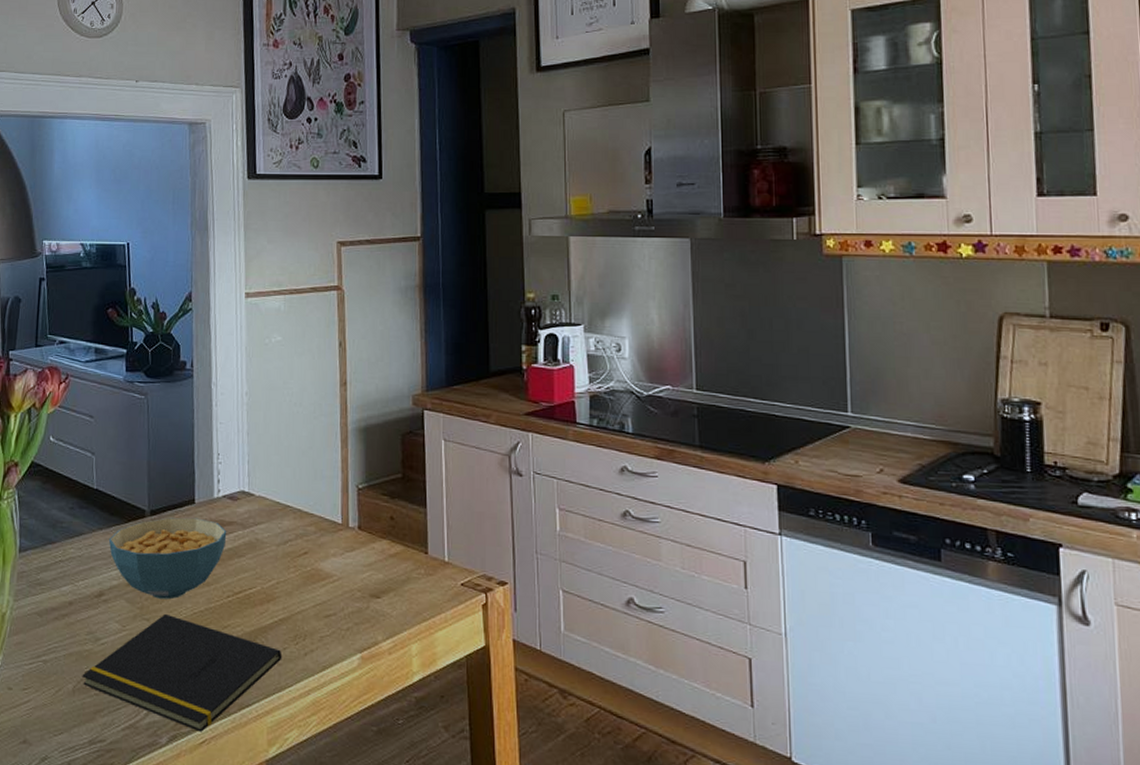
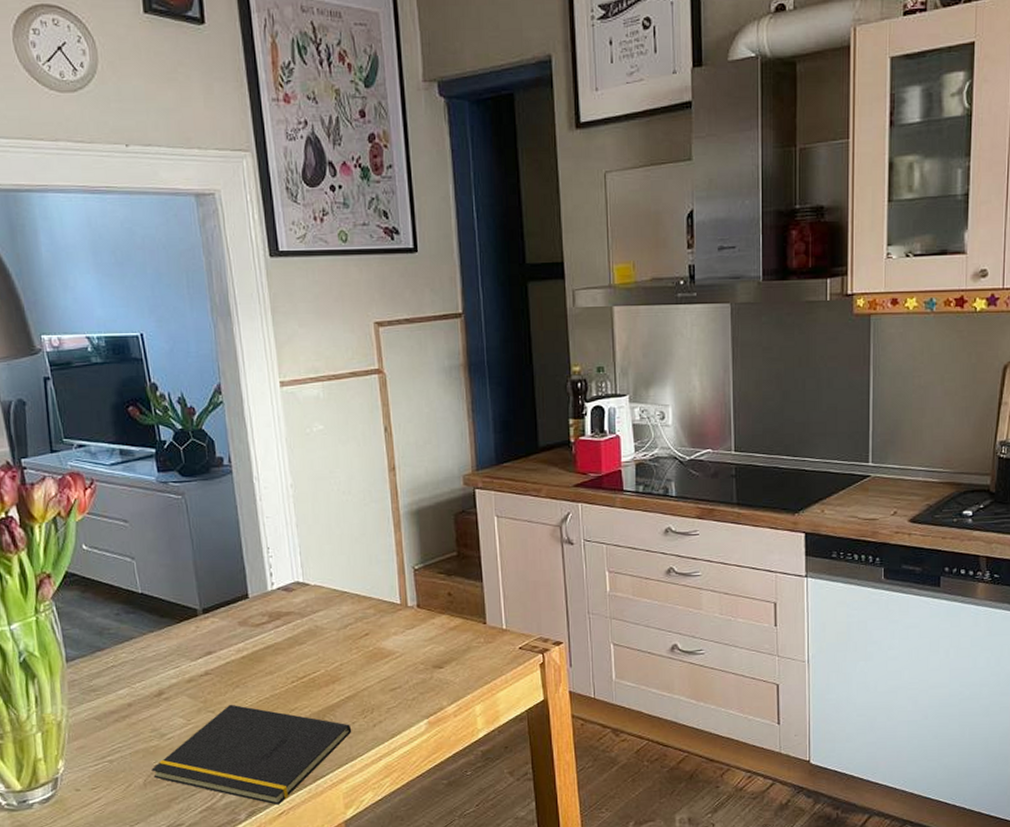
cereal bowl: present [108,517,227,600] -> none [161,612,285,691]

